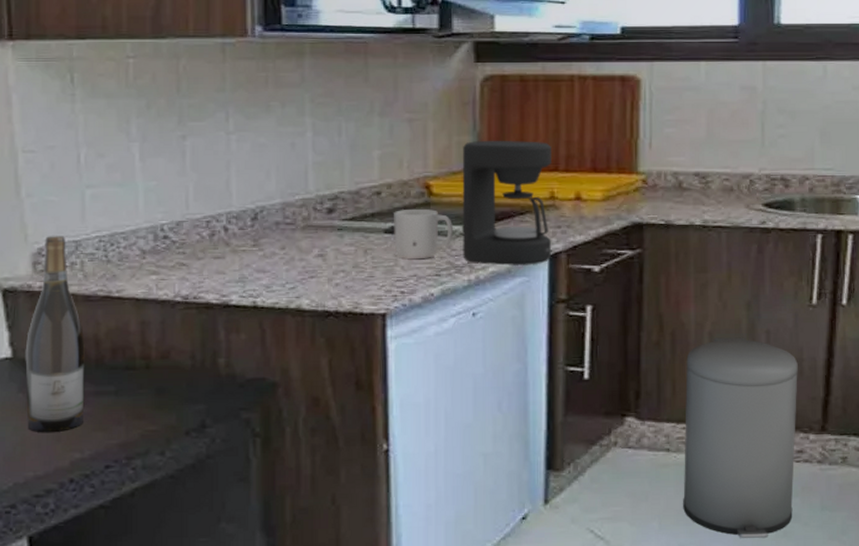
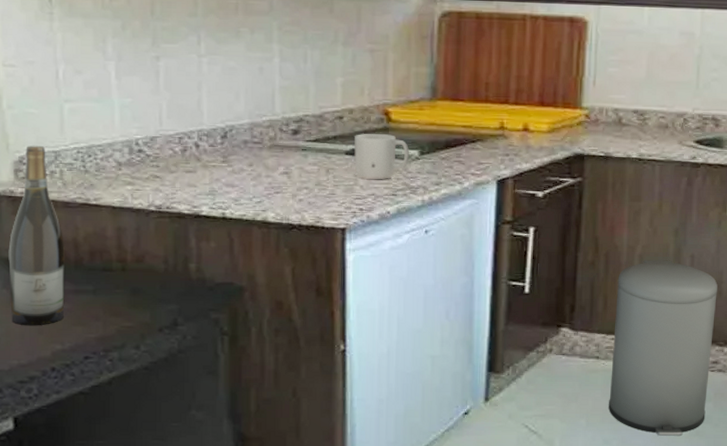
coffee maker: present [462,140,551,266] -> none [417,72,503,189]

